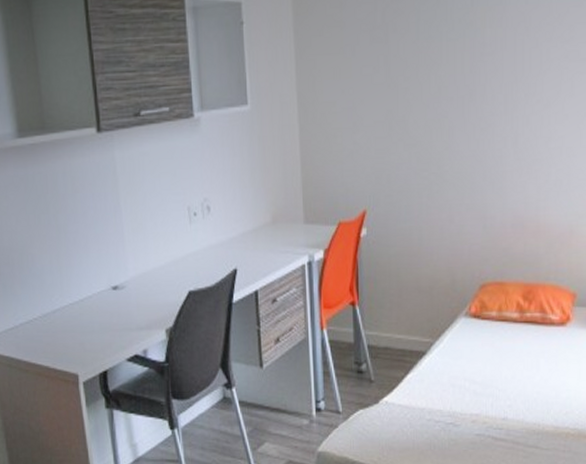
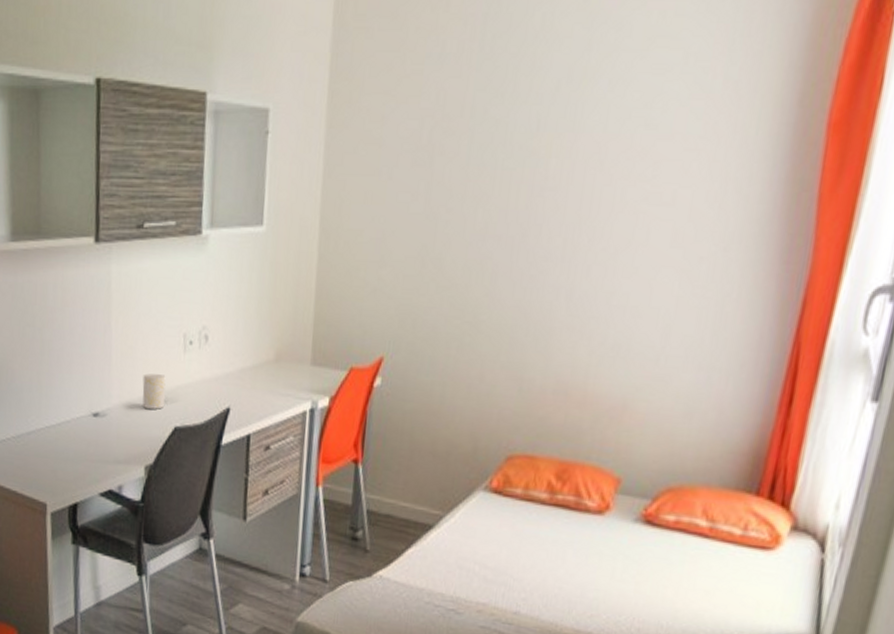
cup: none [155,245,178,277] -> present [142,373,166,410]

